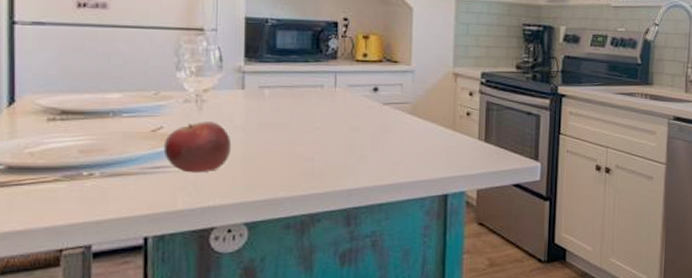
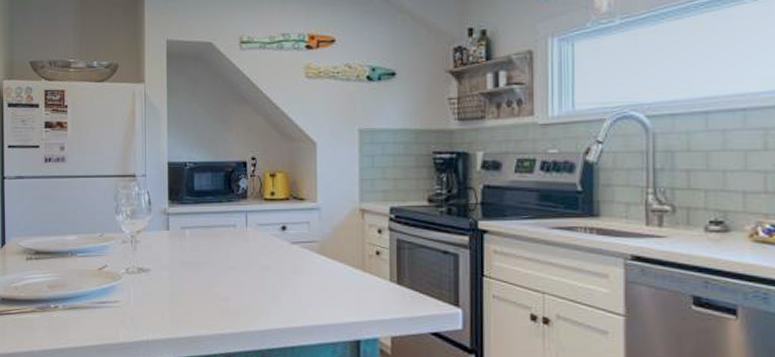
fruit: present [163,121,232,173] -> none [107,261,160,309]

